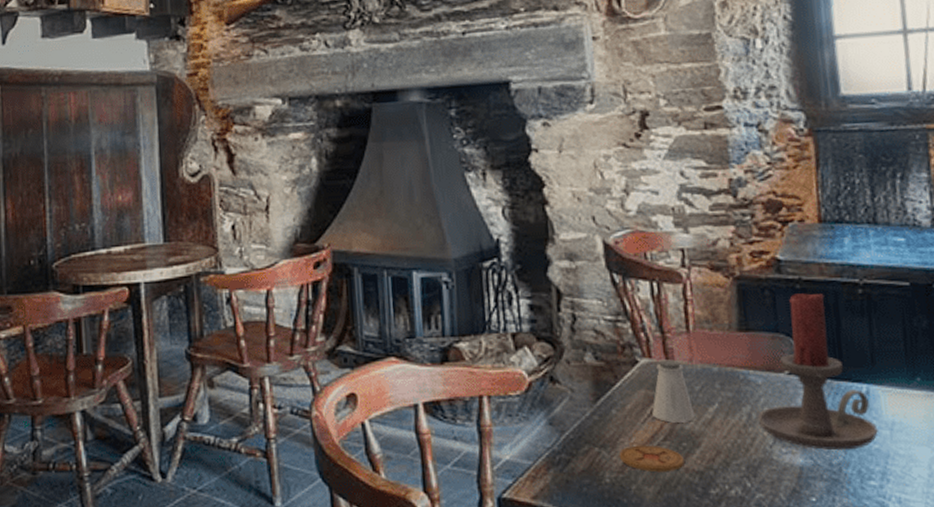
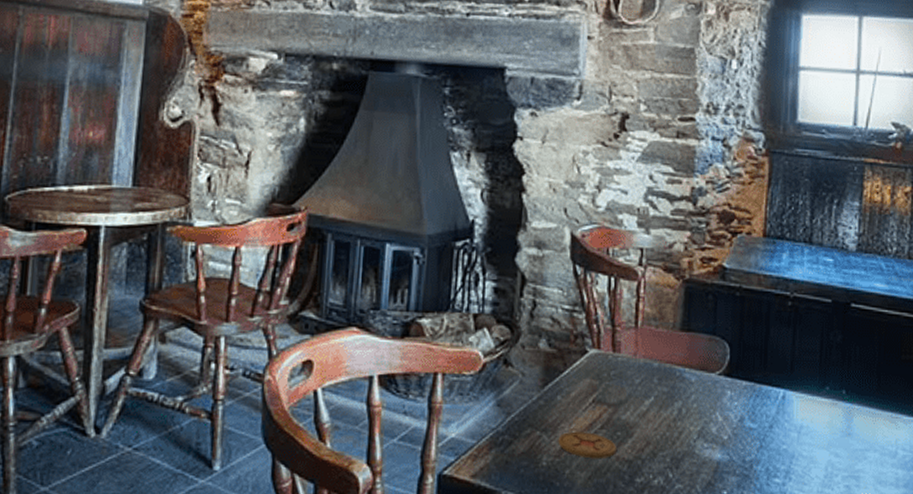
saltshaker: present [652,359,694,423] -> none [594,352,631,413]
candle holder: present [757,293,878,451] -> none [686,300,788,449]

